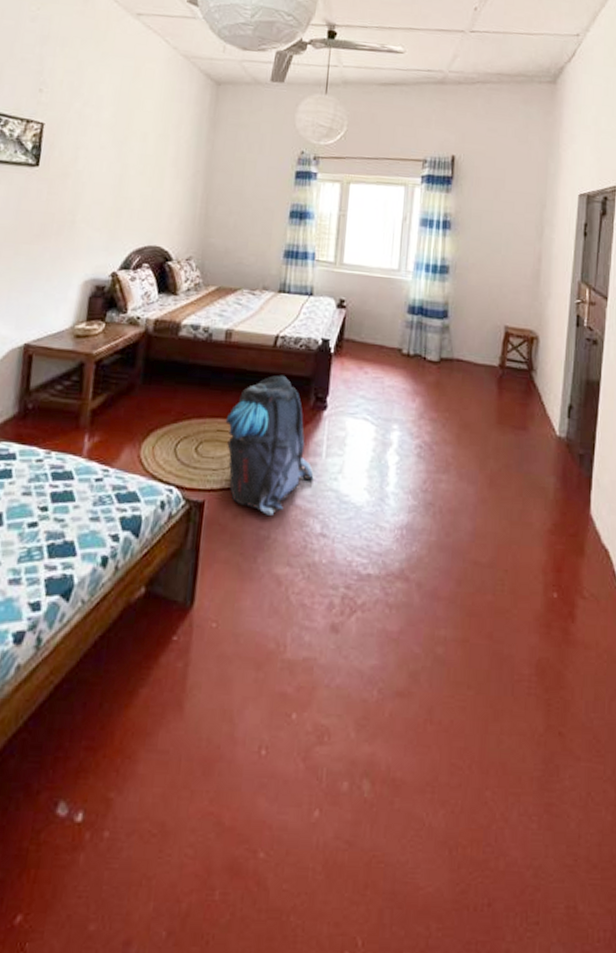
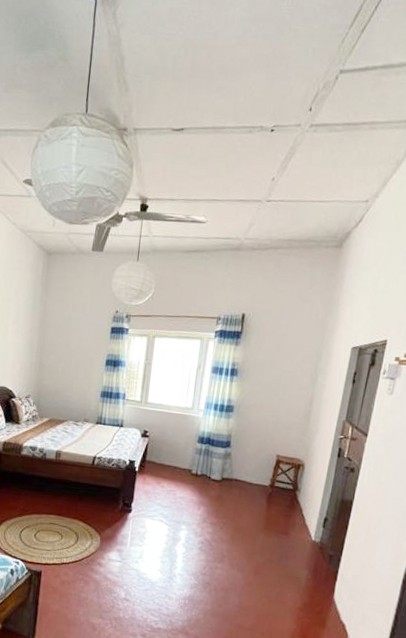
backpack: present [225,375,314,517] -> none [56,485,121,585]

